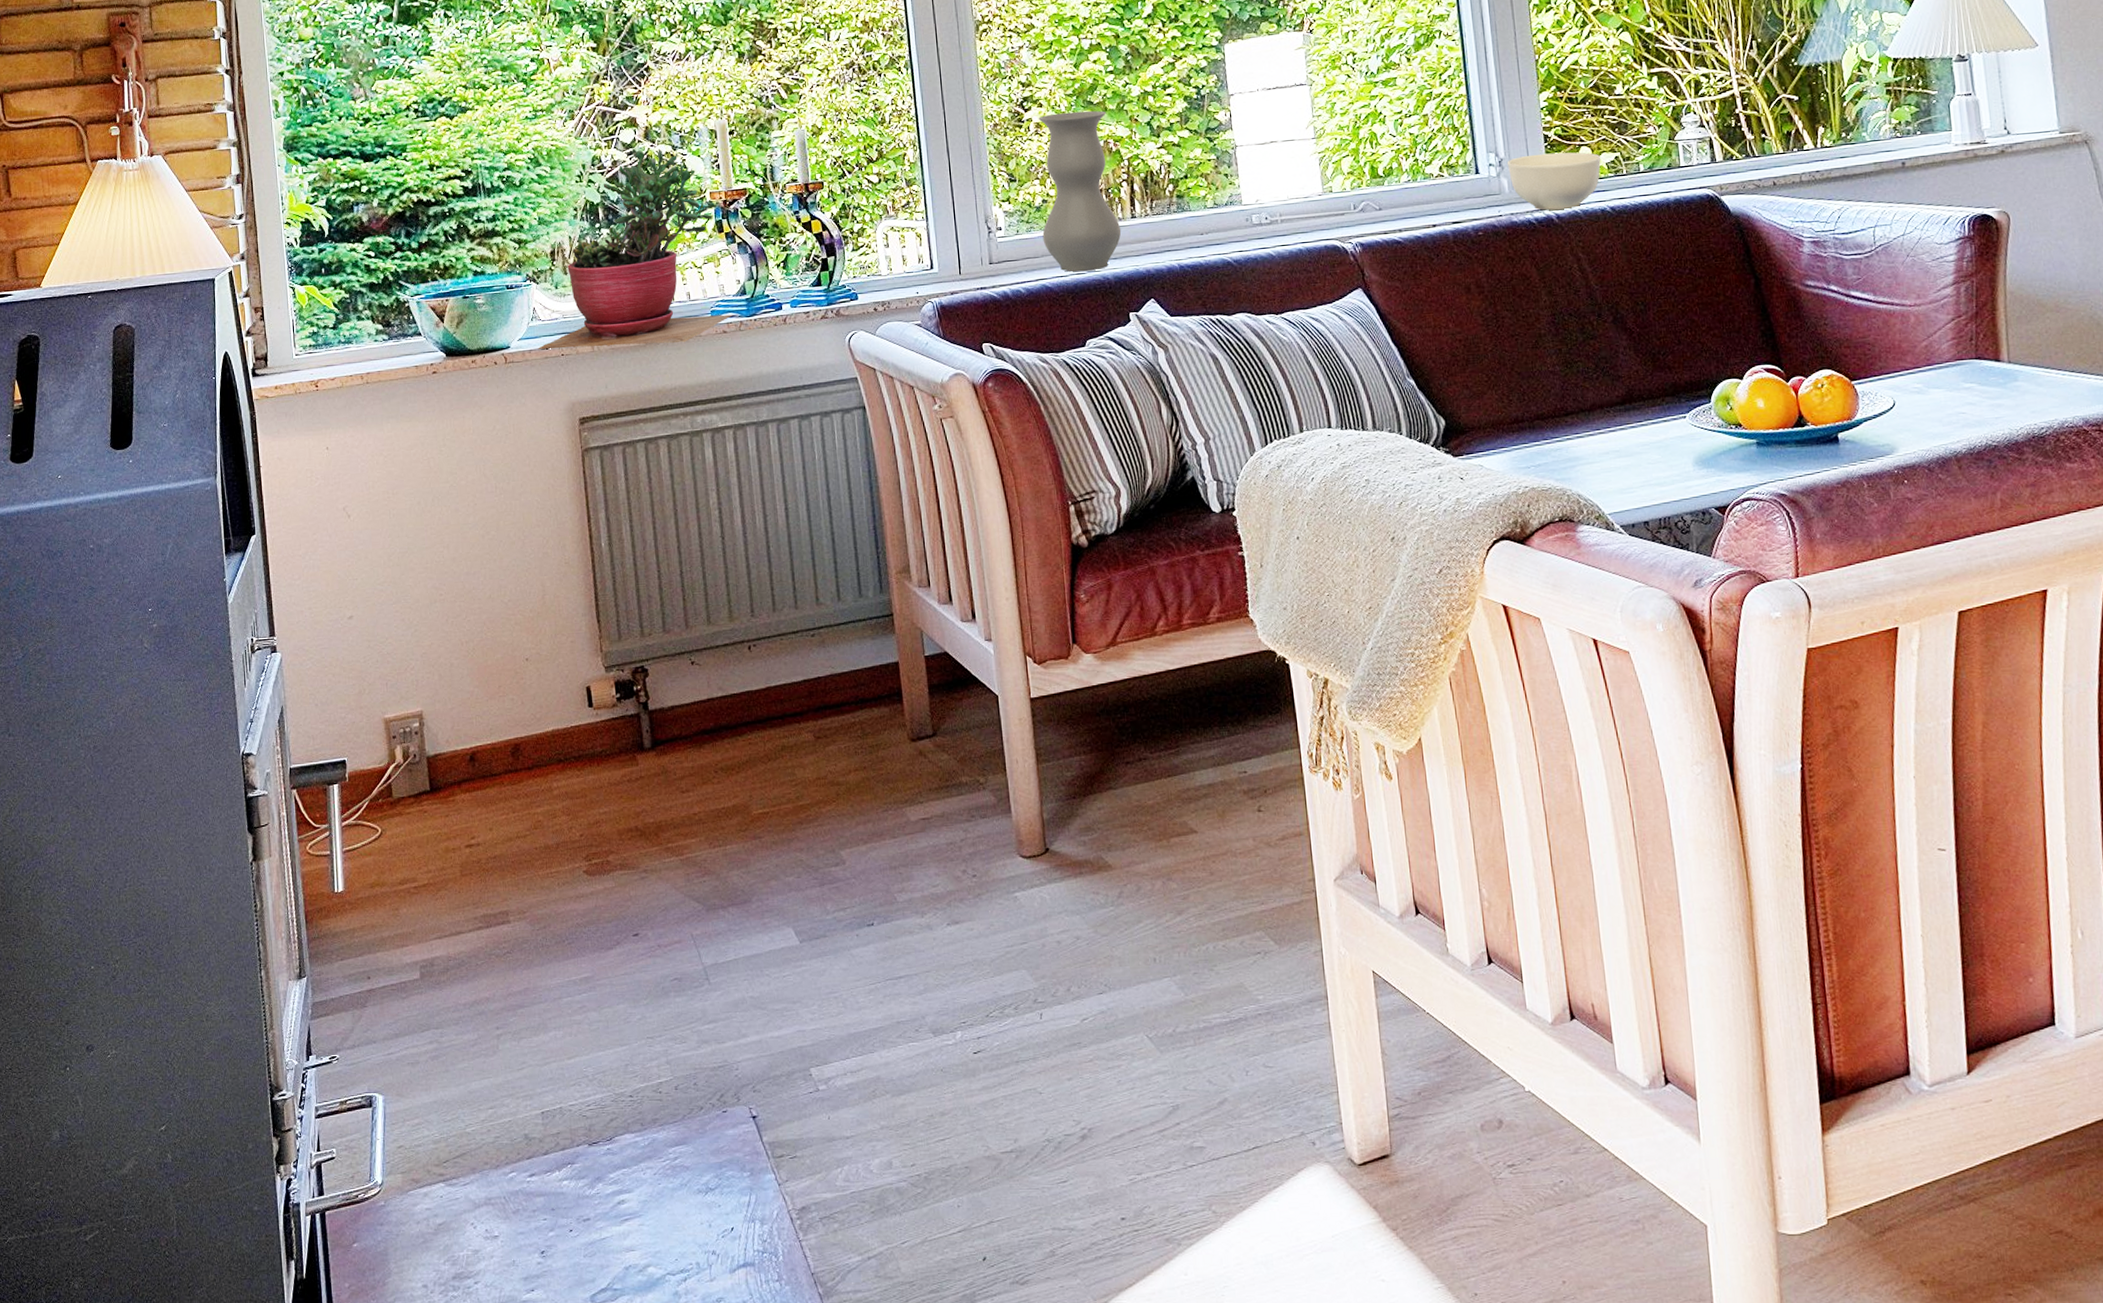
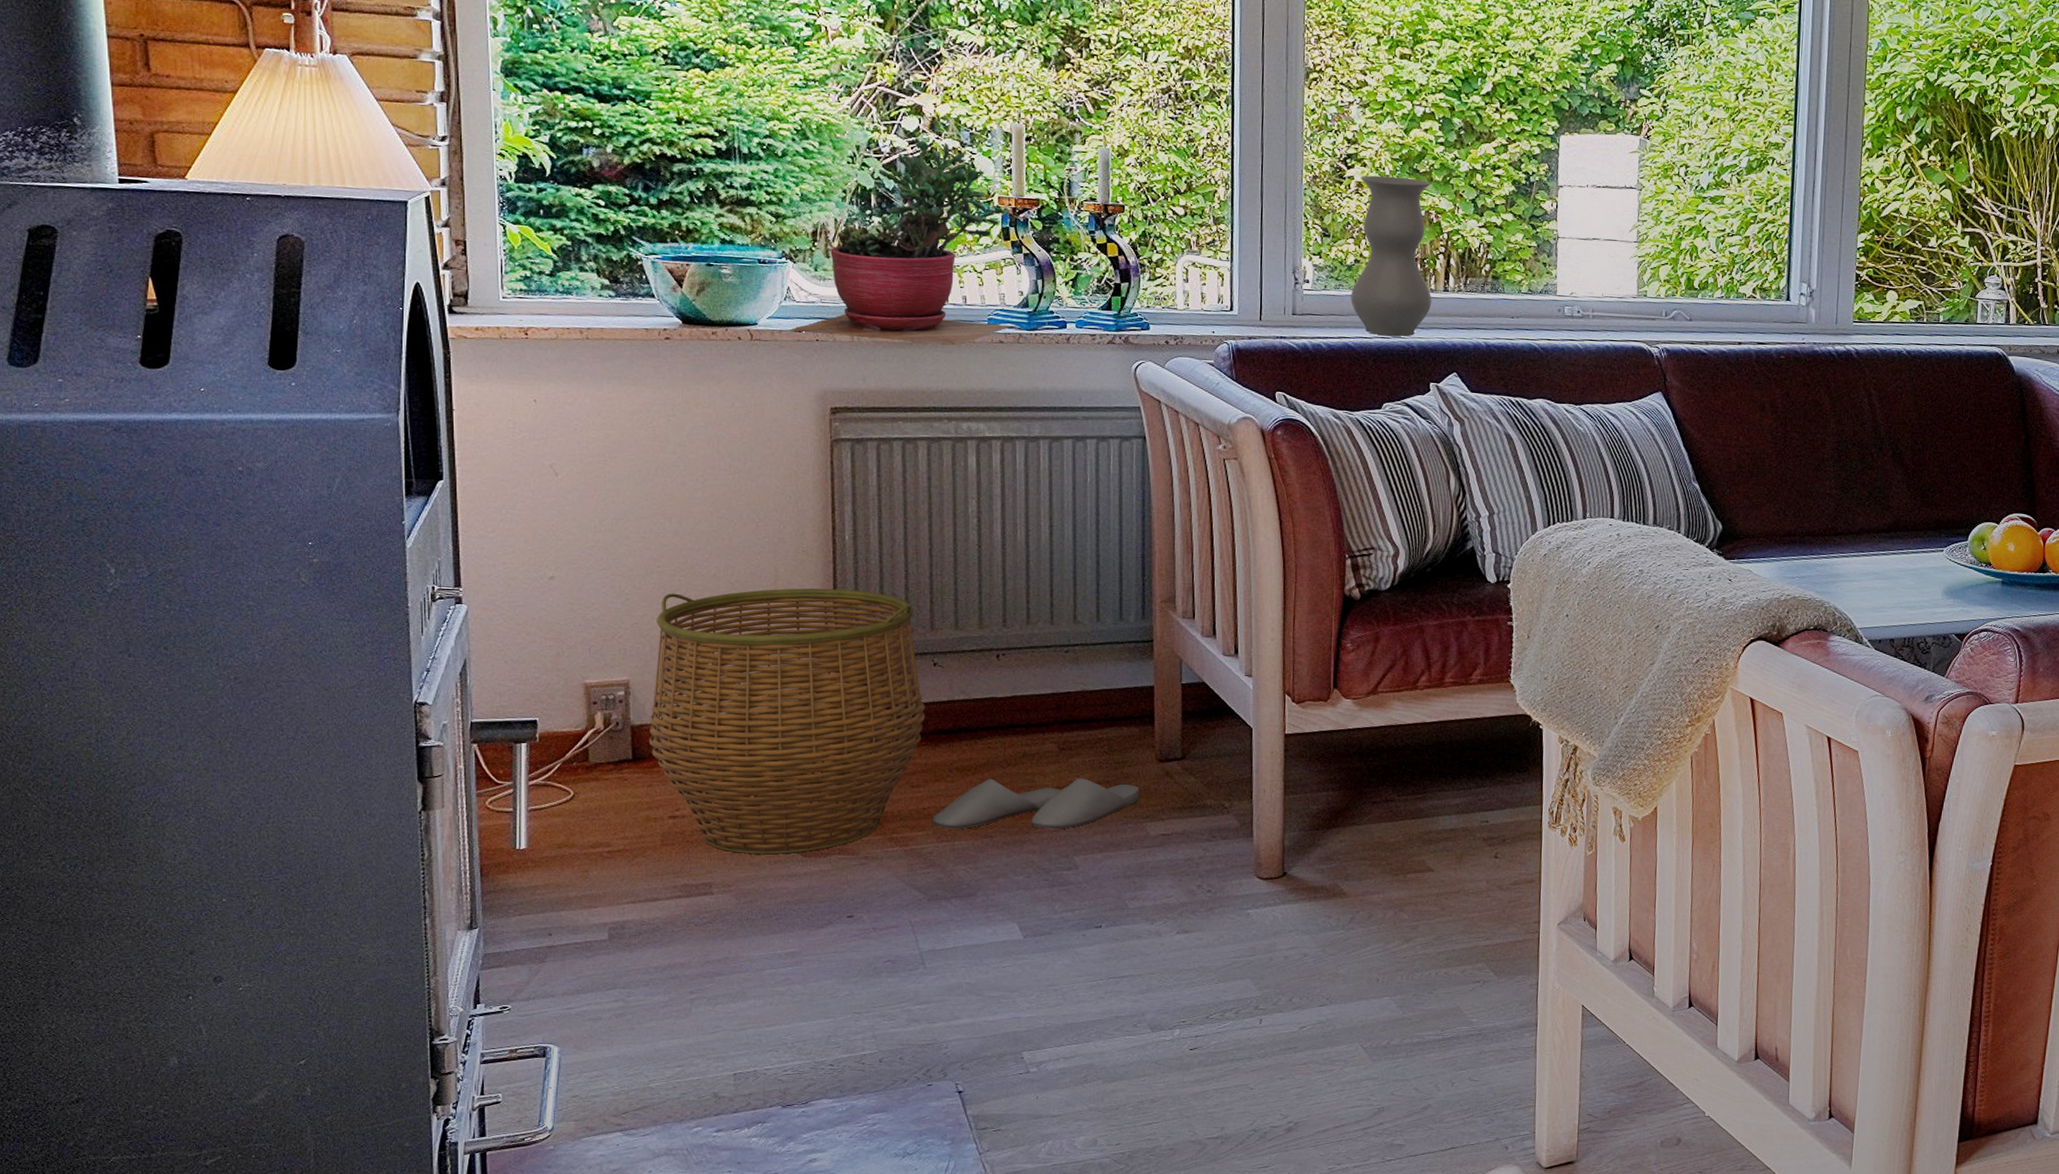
basket: none [441,596,688,878] -> present [648,588,925,855]
slippers: none [703,766,897,833] -> present [932,778,1140,830]
bowl: present [1507,152,1602,211] -> none [1817,290,1906,347]

